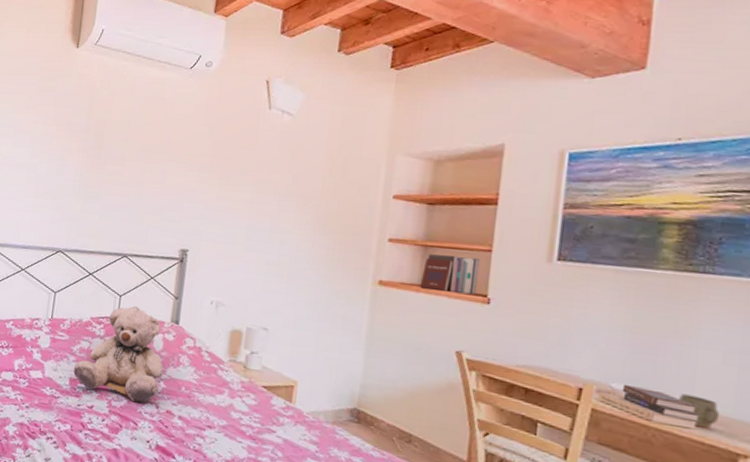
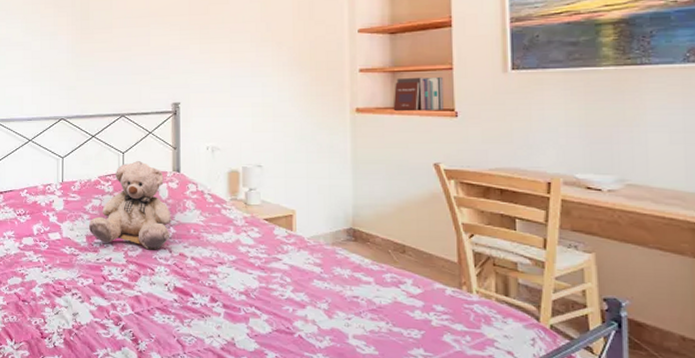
books: present [598,384,700,430] -> none [565,173,657,206]
mug: present [677,394,720,429] -> none [635,175,675,204]

